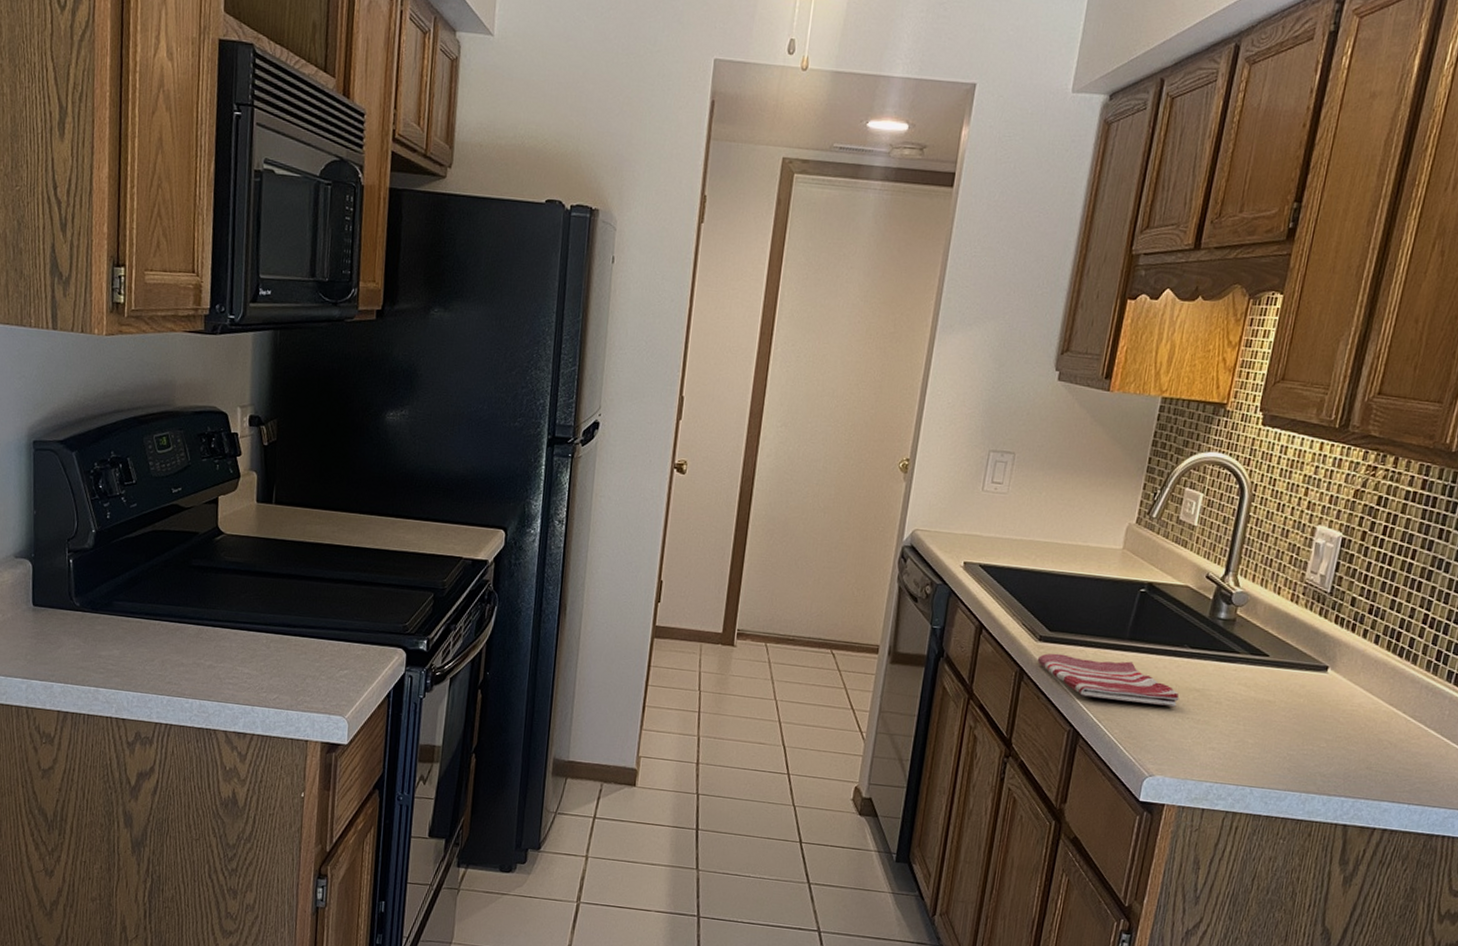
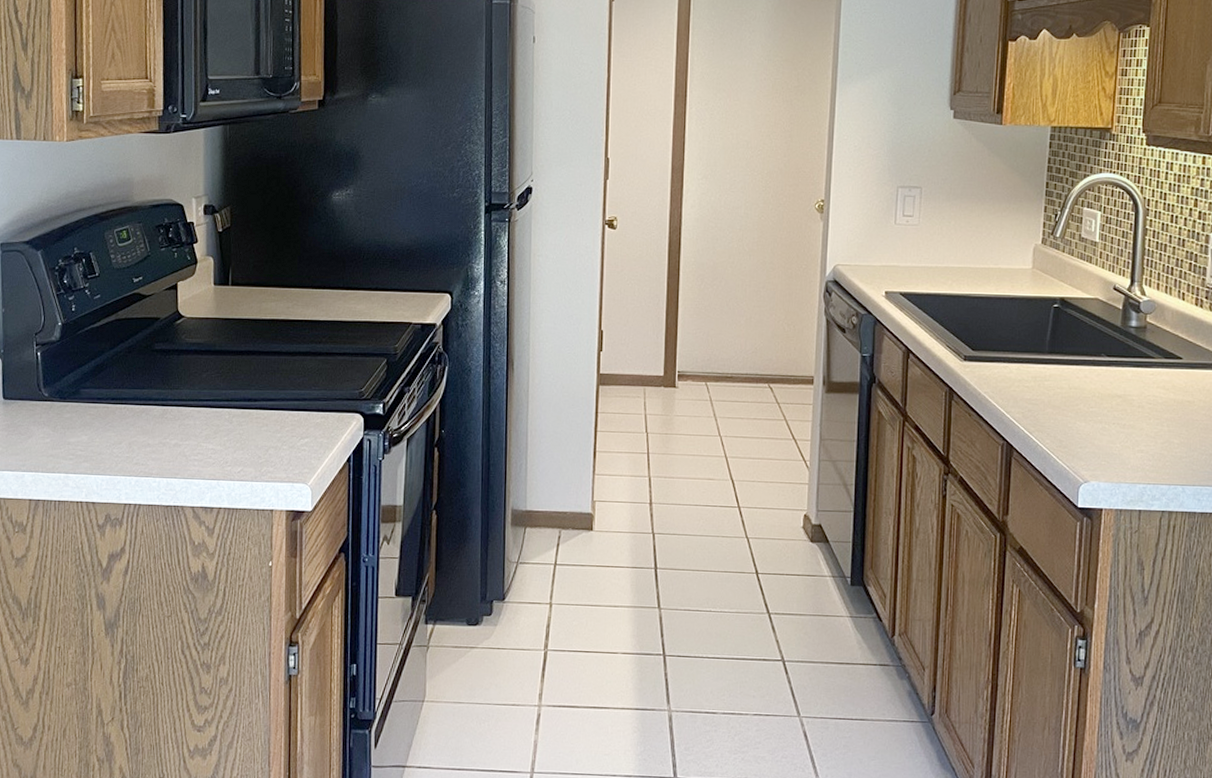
dish towel: present [1037,653,1179,707] -> none [964,371,1103,414]

